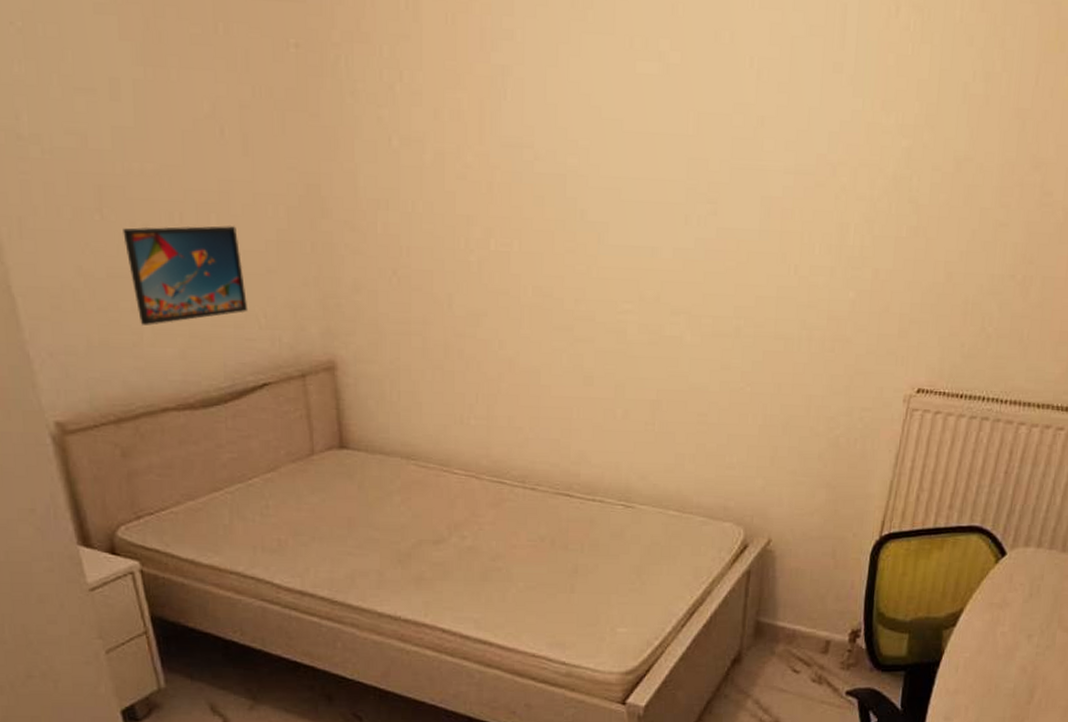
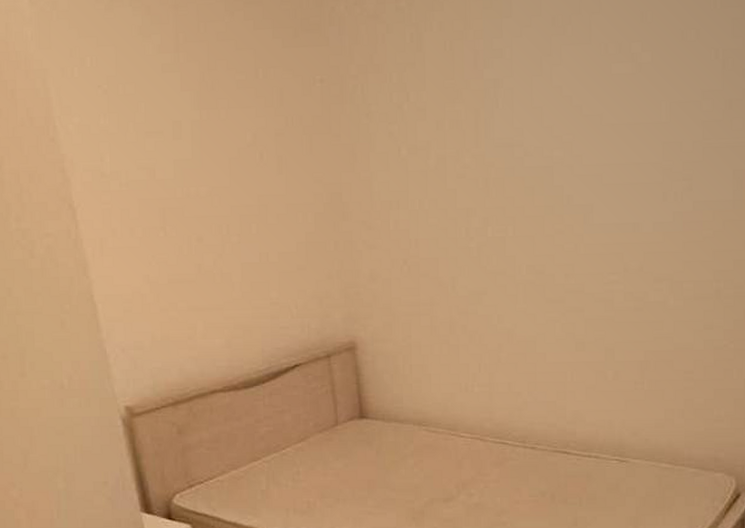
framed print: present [123,226,248,325] -> none [182,233,283,321]

